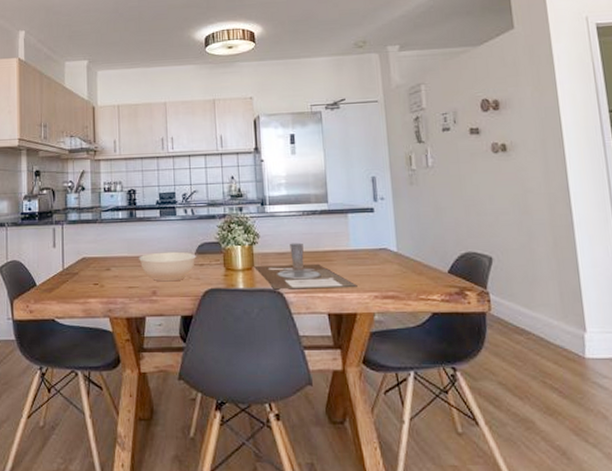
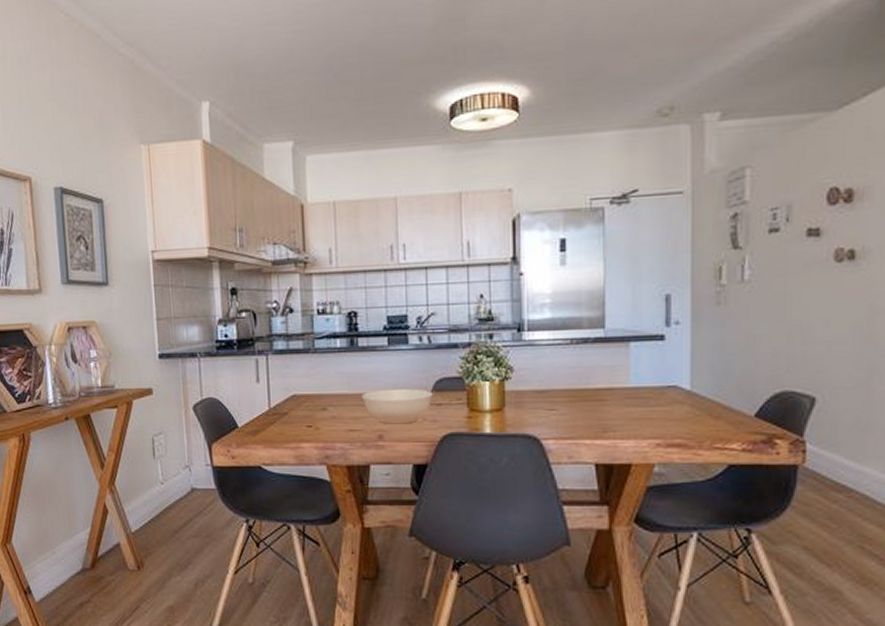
place setting: present [254,242,358,290] -> none [505,378,635,435]

